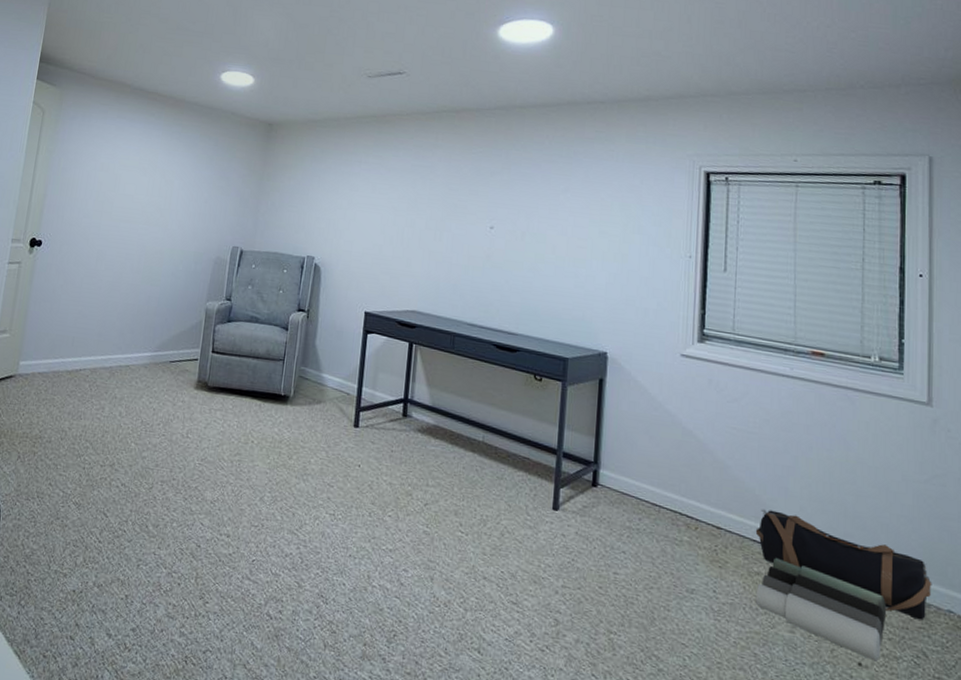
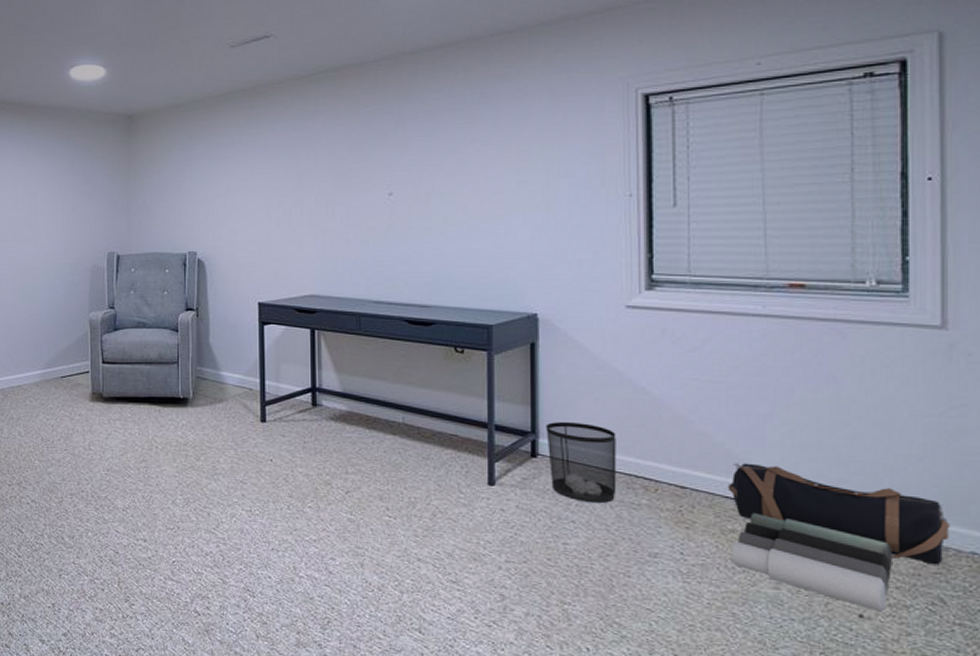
waste bin: none [606,455,666,537] -> present [546,421,617,504]

